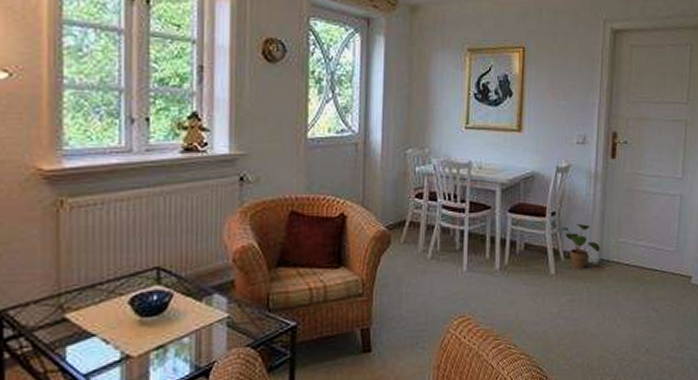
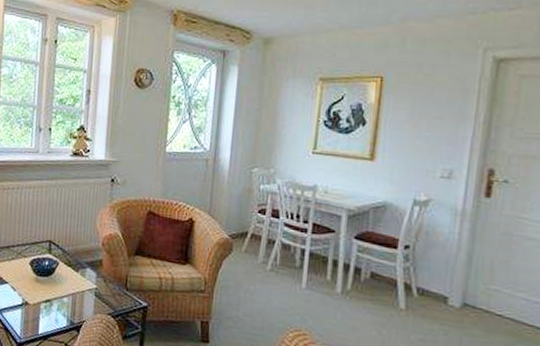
potted plant: present [560,223,600,269] -> none [414,261,464,310]

